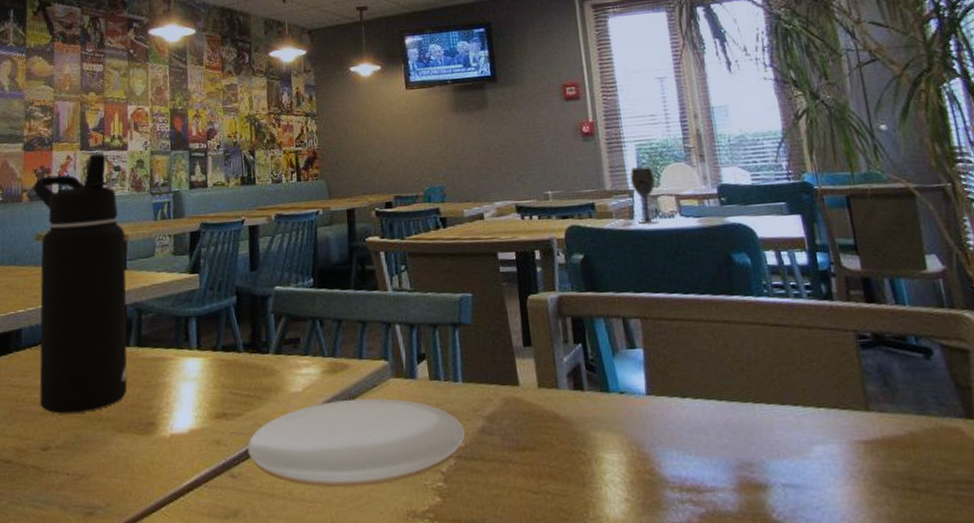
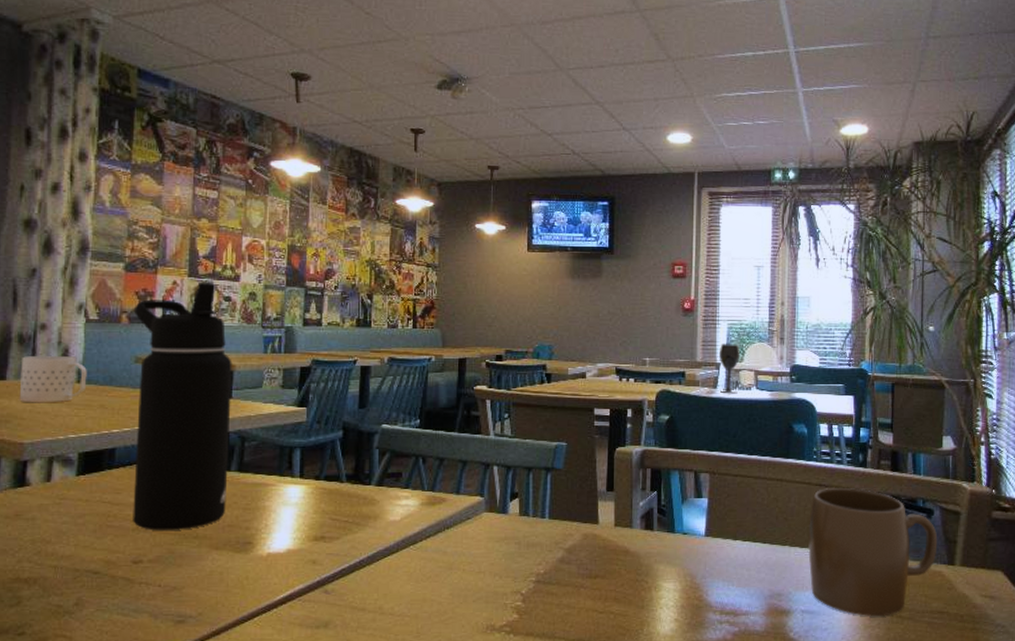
plate: present [248,398,465,488] -> none [343,528,545,604]
mug: none [770,326,948,489] -> present [807,488,938,616]

